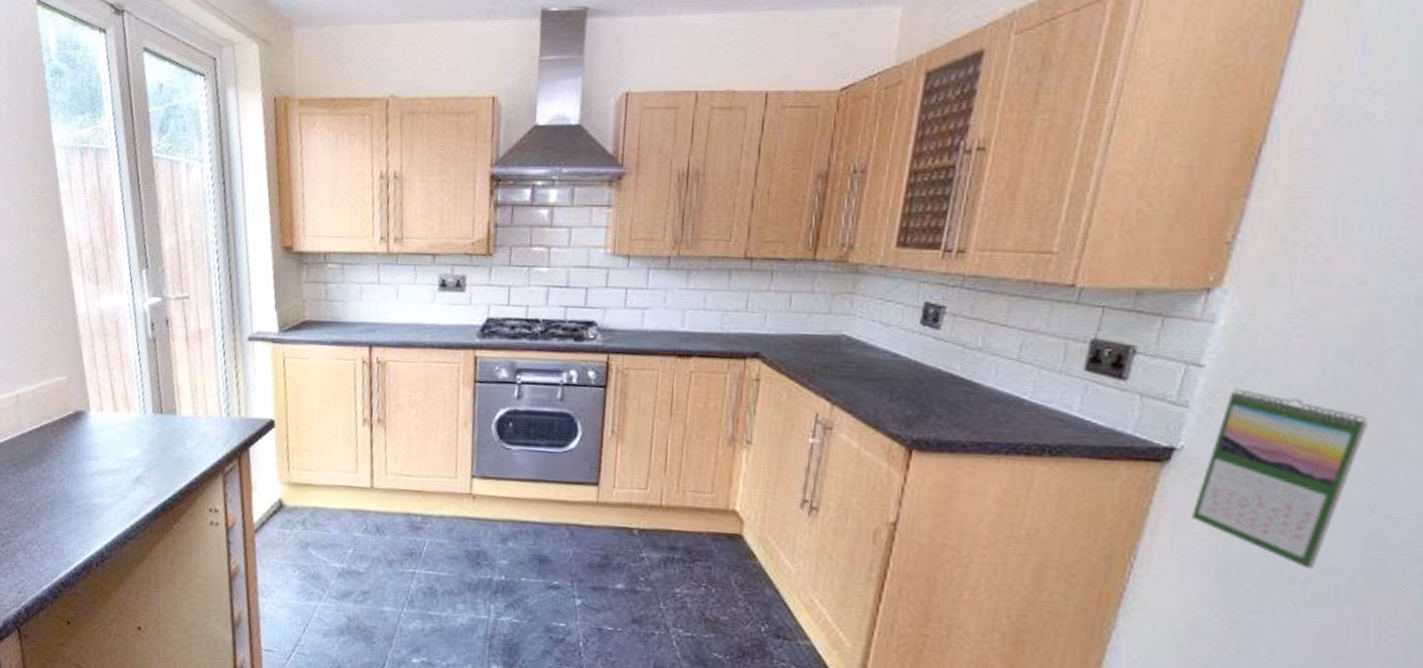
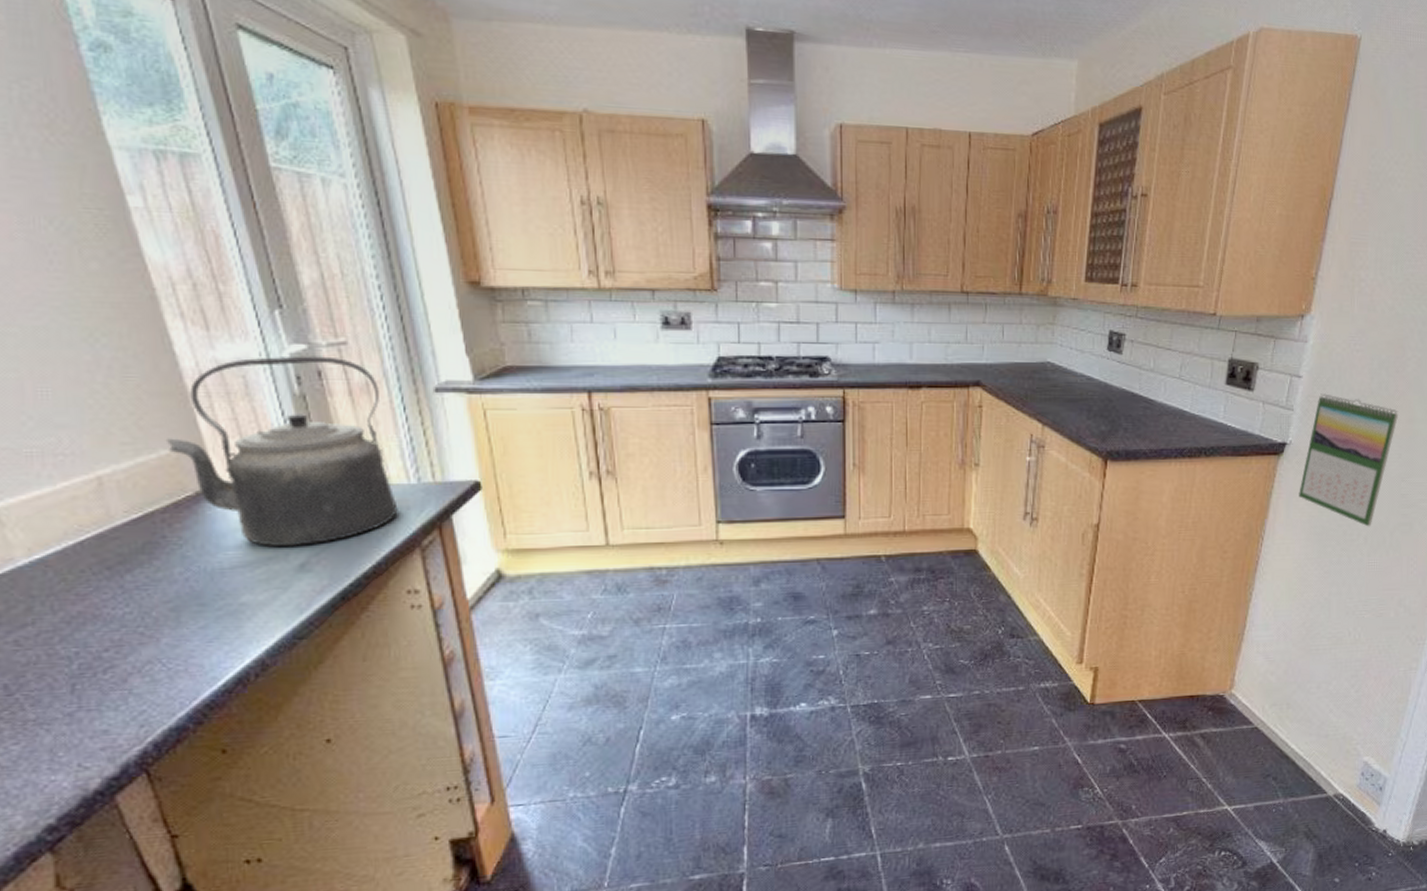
kettle: none [61,307,210,463] -> present [165,356,398,547]

